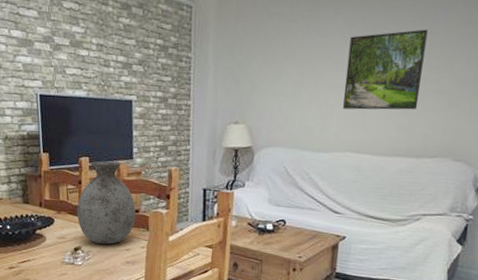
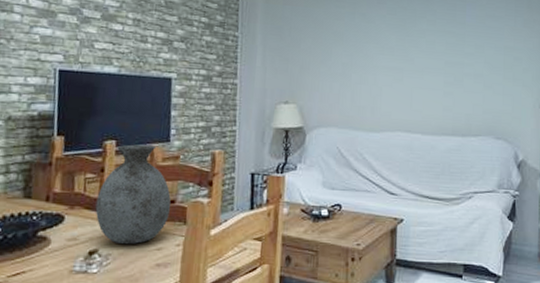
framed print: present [343,29,428,110] -> none [391,20,460,92]

